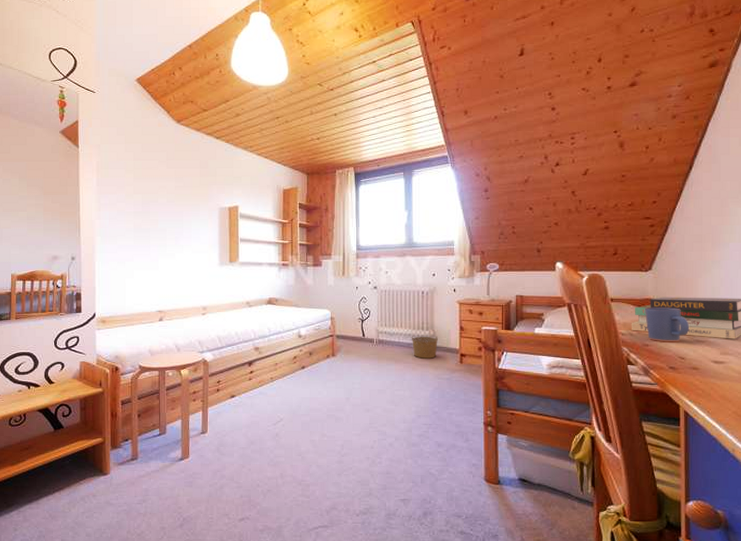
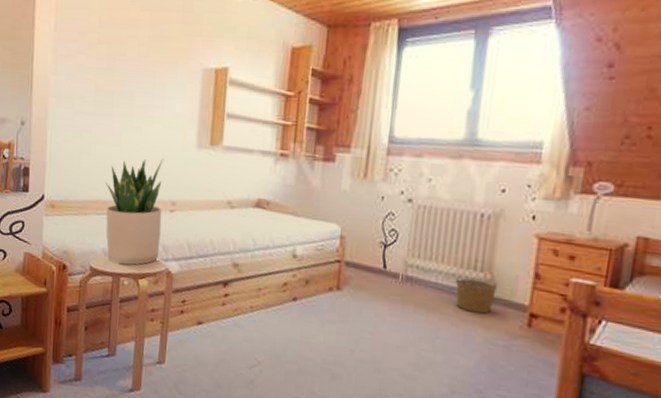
planter: none [147,275,196,360] -> present [105,158,164,266]

